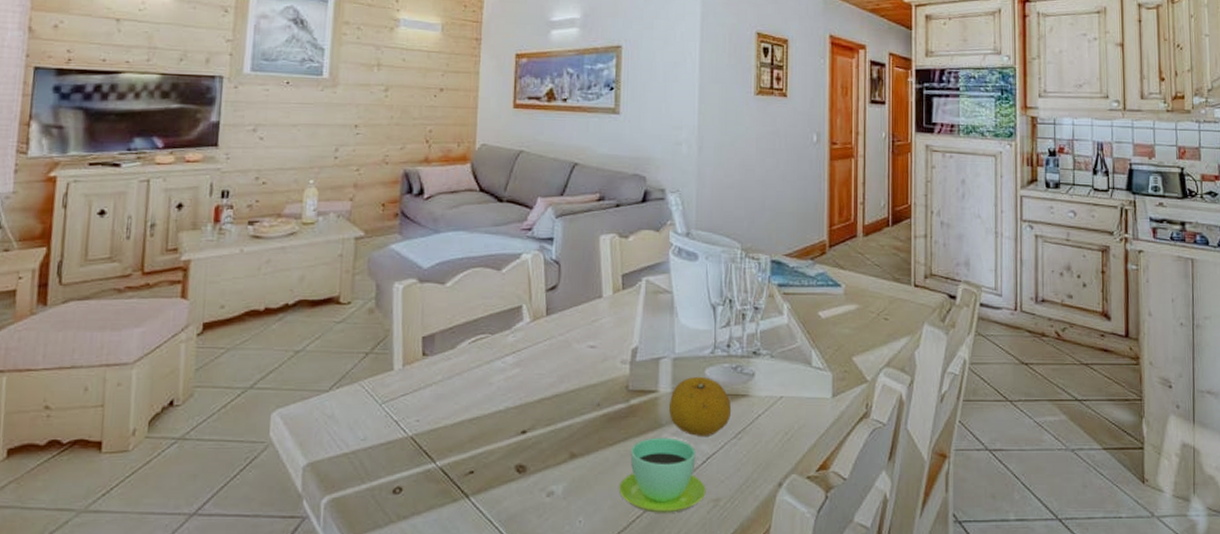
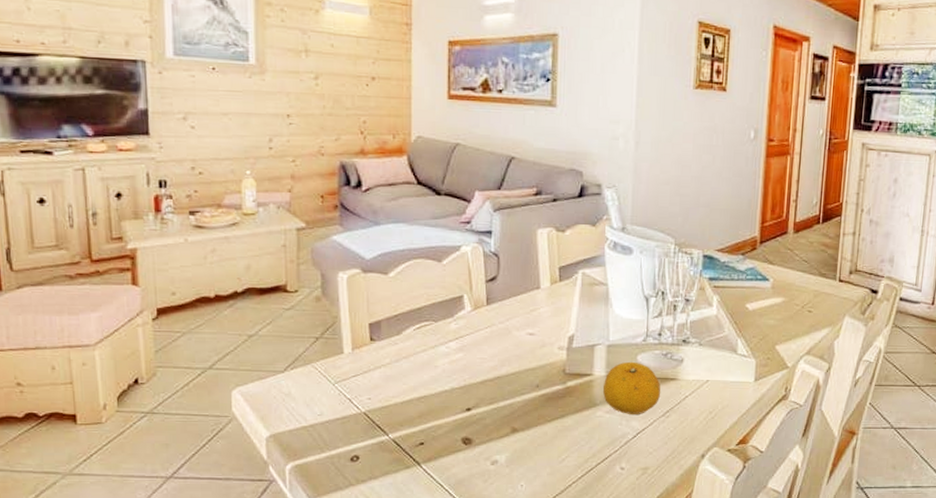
cup: present [619,437,706,513] -> none [557,415,636,479]

